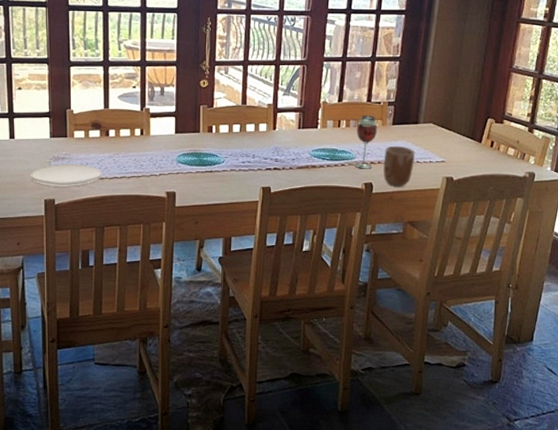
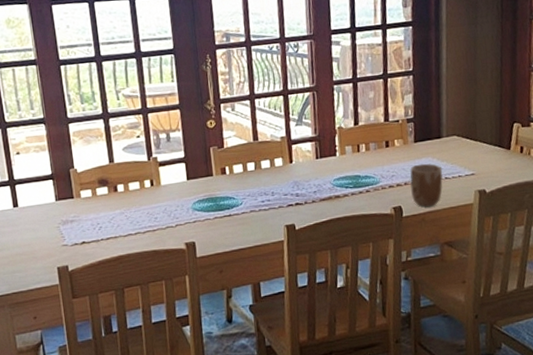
plate: present [30,163,102,187] -> none [39,225,115,253]
wineglass: present [354,115,378,169] -> none [377,135,400,193]

